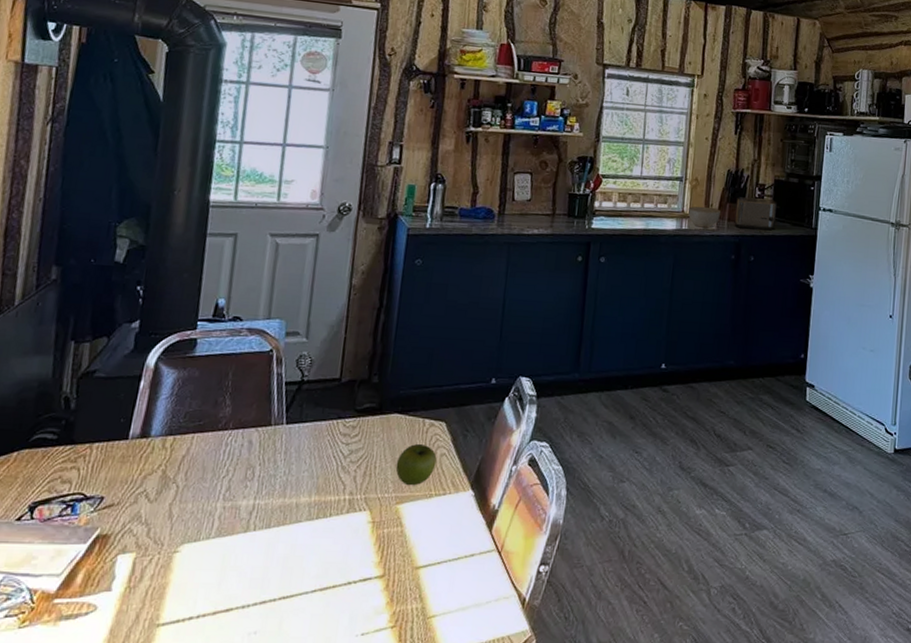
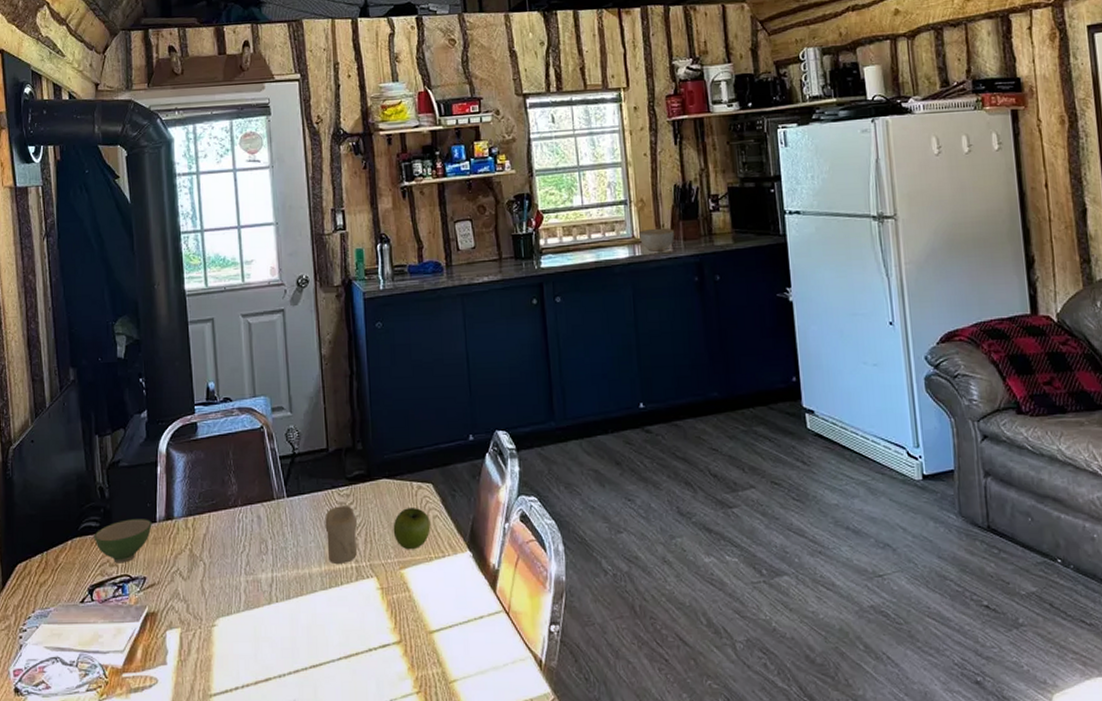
bowl: none [47,434,123,481] -> present [94,519,152,563]
candle: none [320,437,359,495] -> present [325,506,357,563]
toaster: present [734,197,780,231] -> none [689,210,740,247]

